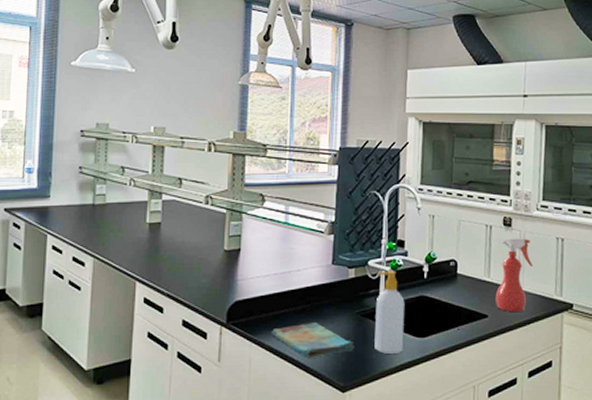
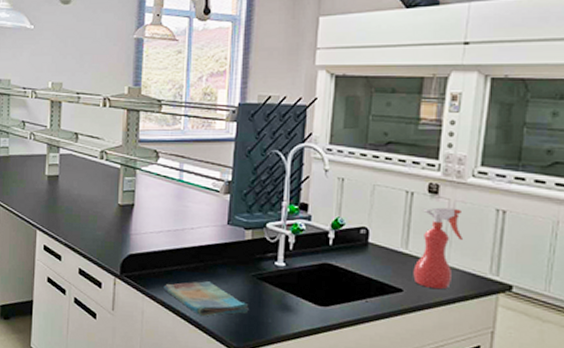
soap bottle: present [374,270,405,354] -> none [271,234,306,320]

